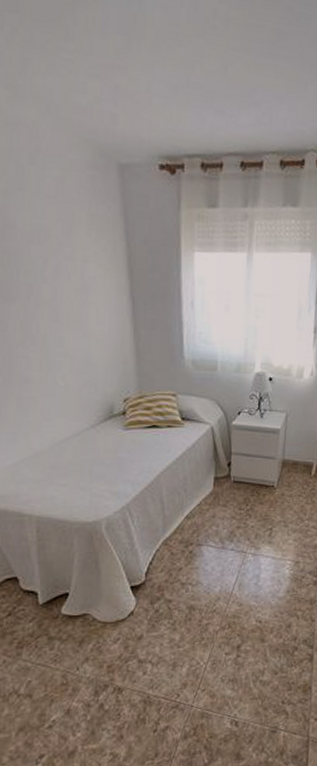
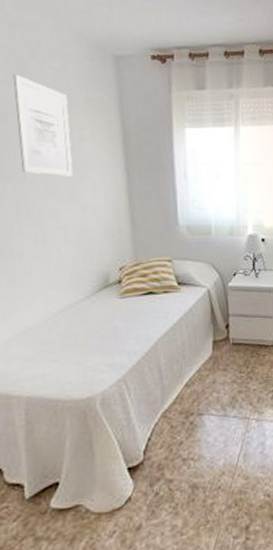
wall art: none [12,183,77,301] -> present [13,75,73,177]

